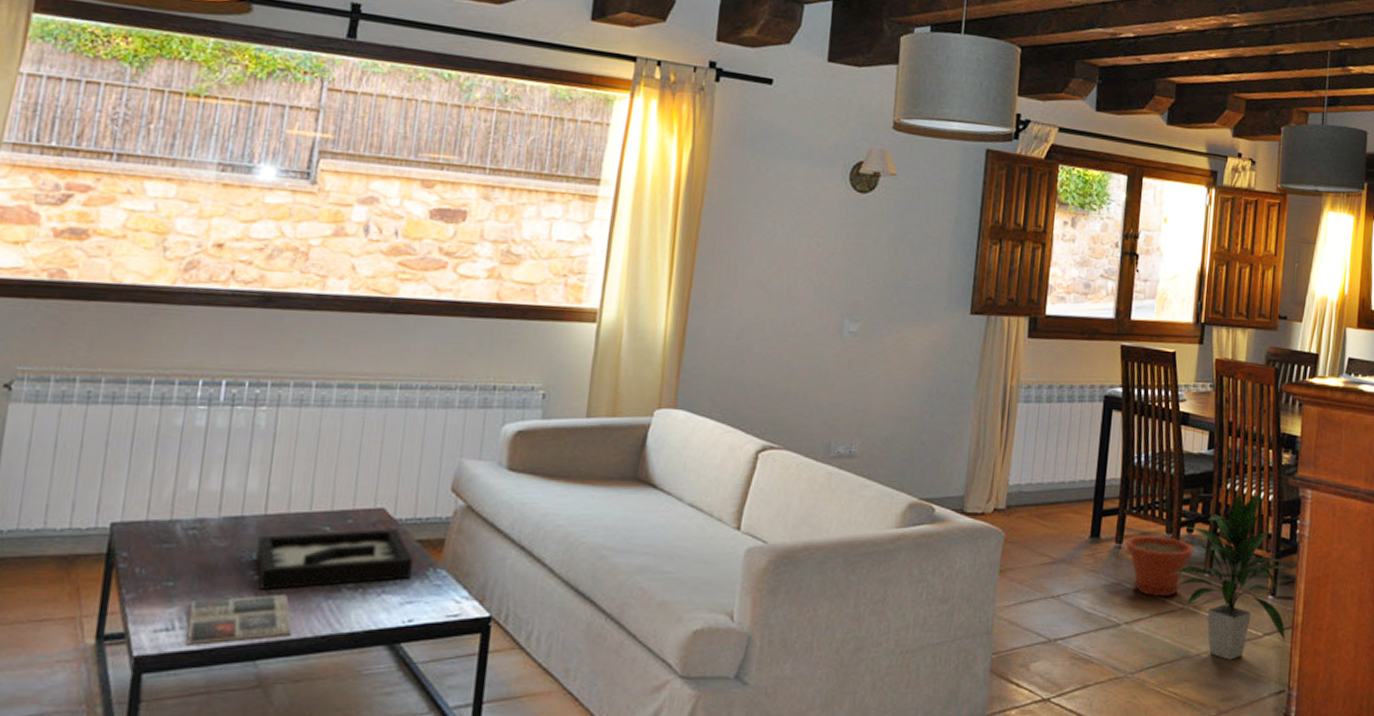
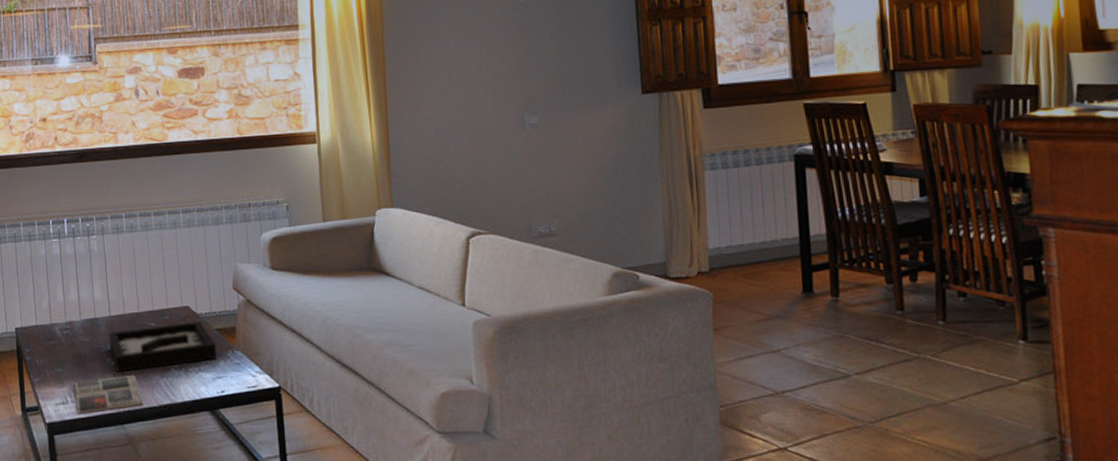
plant pot: present [1126,535,1194,596] -> none [843,286,921,346]
indoor plant: present [1172,491,1286,660] -> none [900,234,1047,407]

